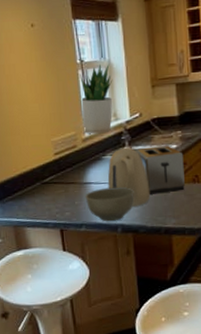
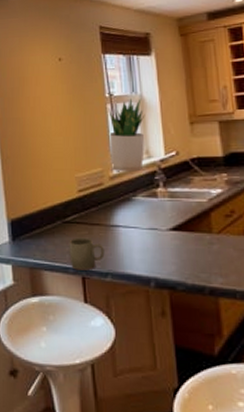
mug: none [48,195,79,224] -> present [69,237,105,270]
bowl: present [85,186,135,221] -> none [111,233,171,272]
kettle: present [107,147,151,207] -> none [138,188,191,258]
toaster: present [136,144,185,194] -> none [172,188,234,245]

